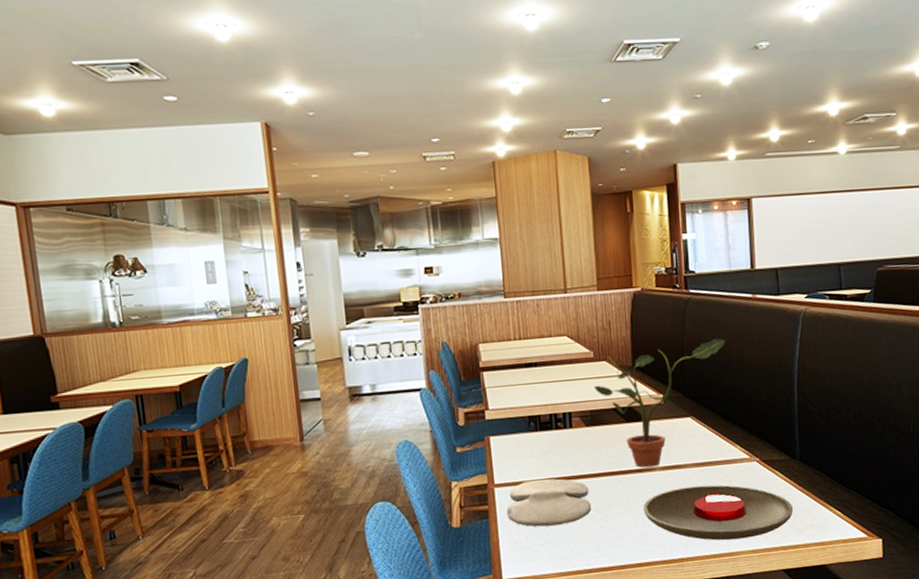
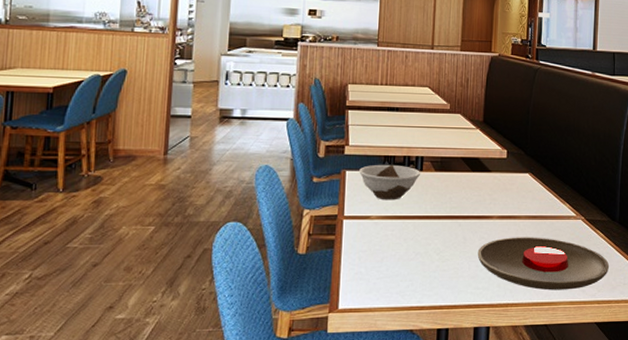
bowl: none [504,424,571,464] -> present [359,164,421,200]
paint palette: present [506,478,592,527] -> none [351,215,431,262]
potted plant: present [594,338,726,468] -> none [447,105,566,215]

